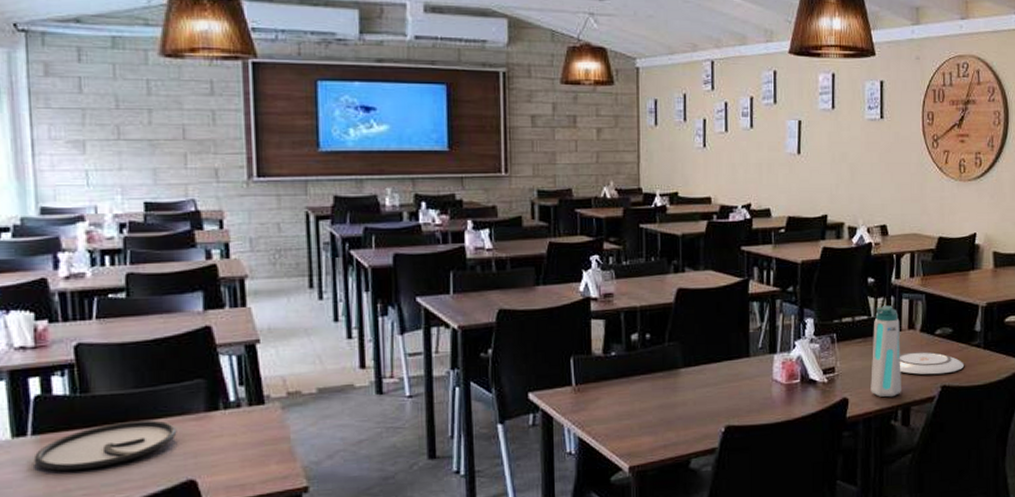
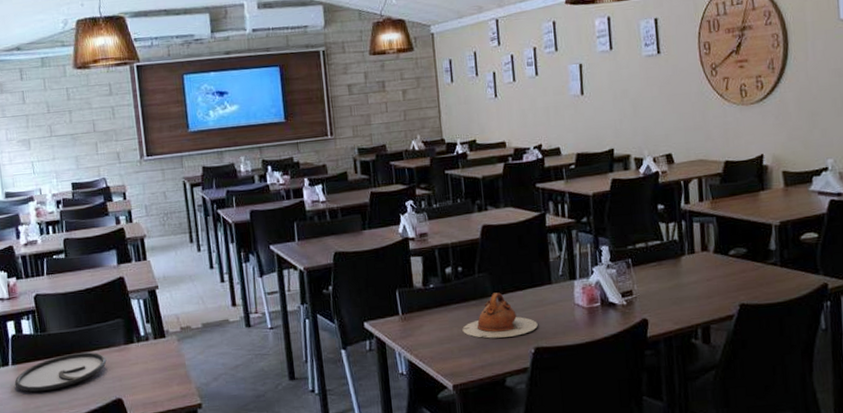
teapot: none [645,364,731,415] -> present [462,292,538,339]
water bottle: present [871,305,901,398] -> none [667,230,700,317]
plate: present [900,351,964,375] -> none [695,272,761,294]

